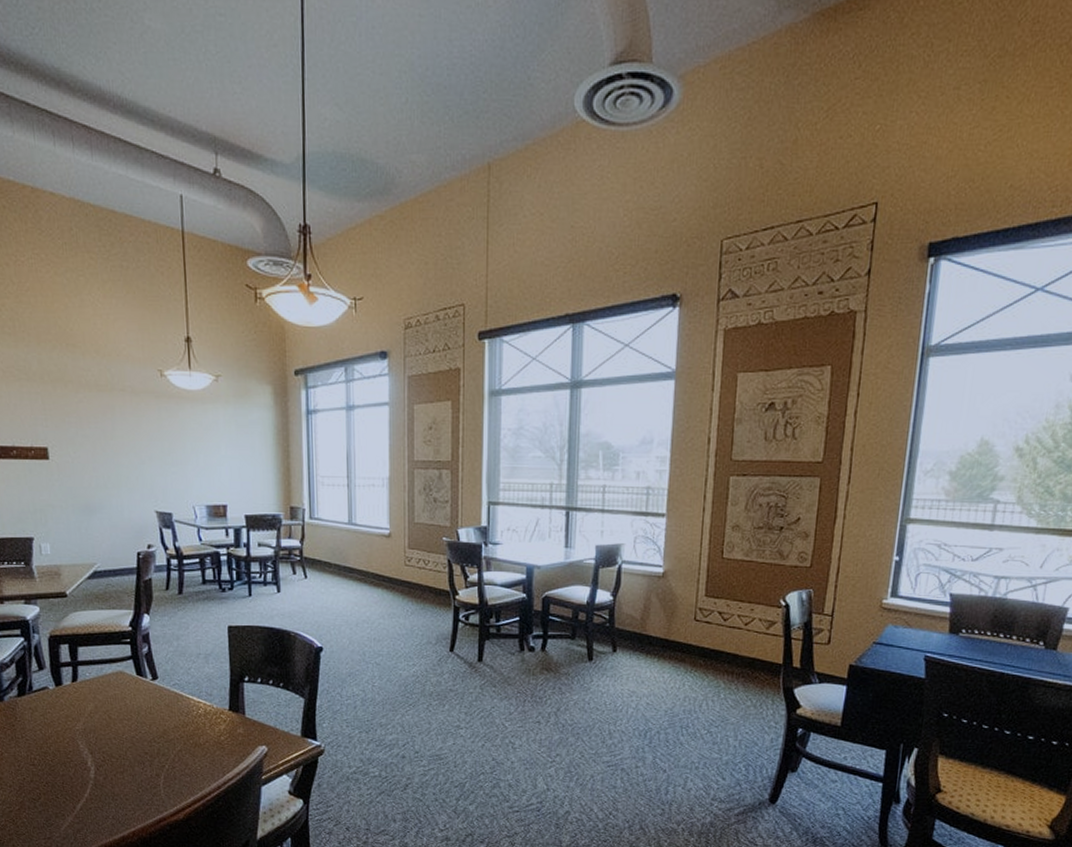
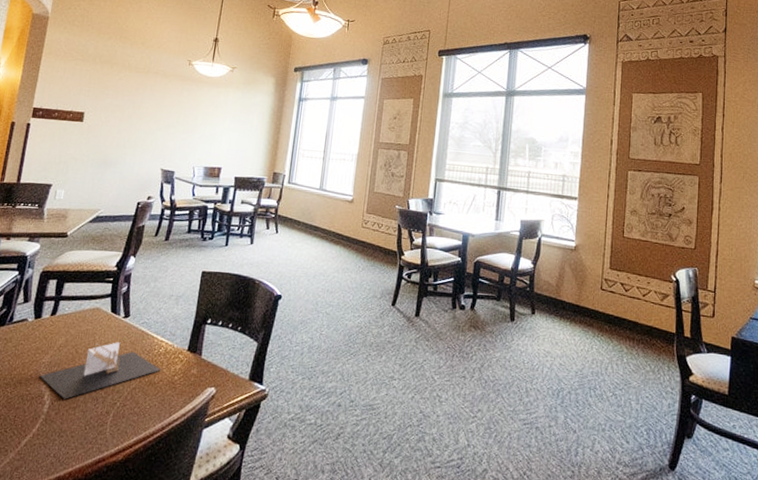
napkin holder: none [77,705,205,764] -> present [40,341,161,399]

